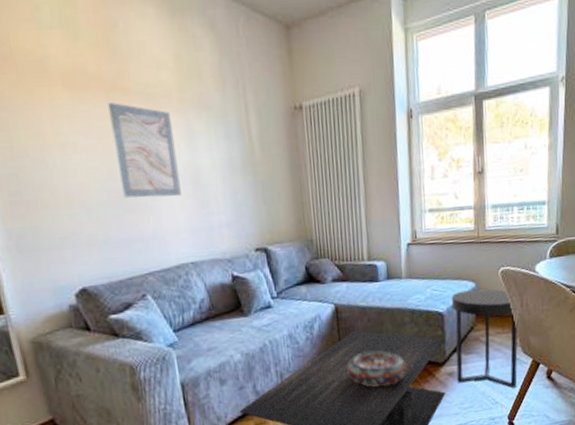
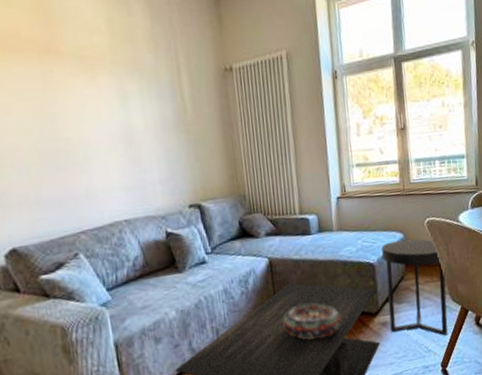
wall art: present [108,103,181,198] -> none [41,65,114,157]

